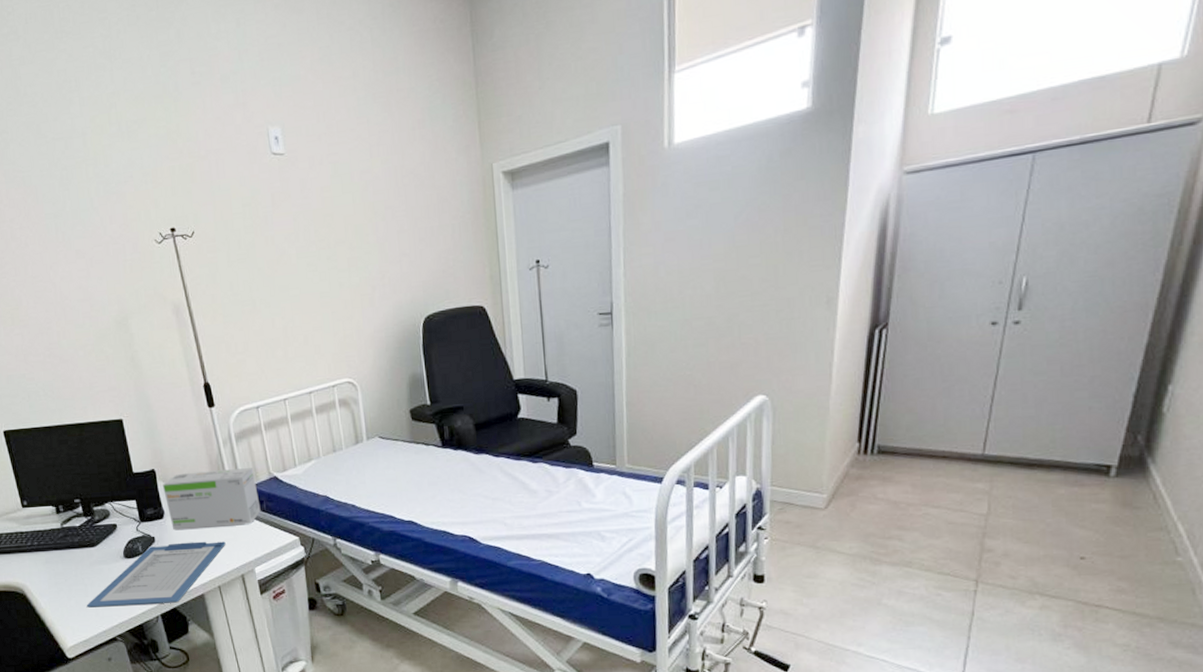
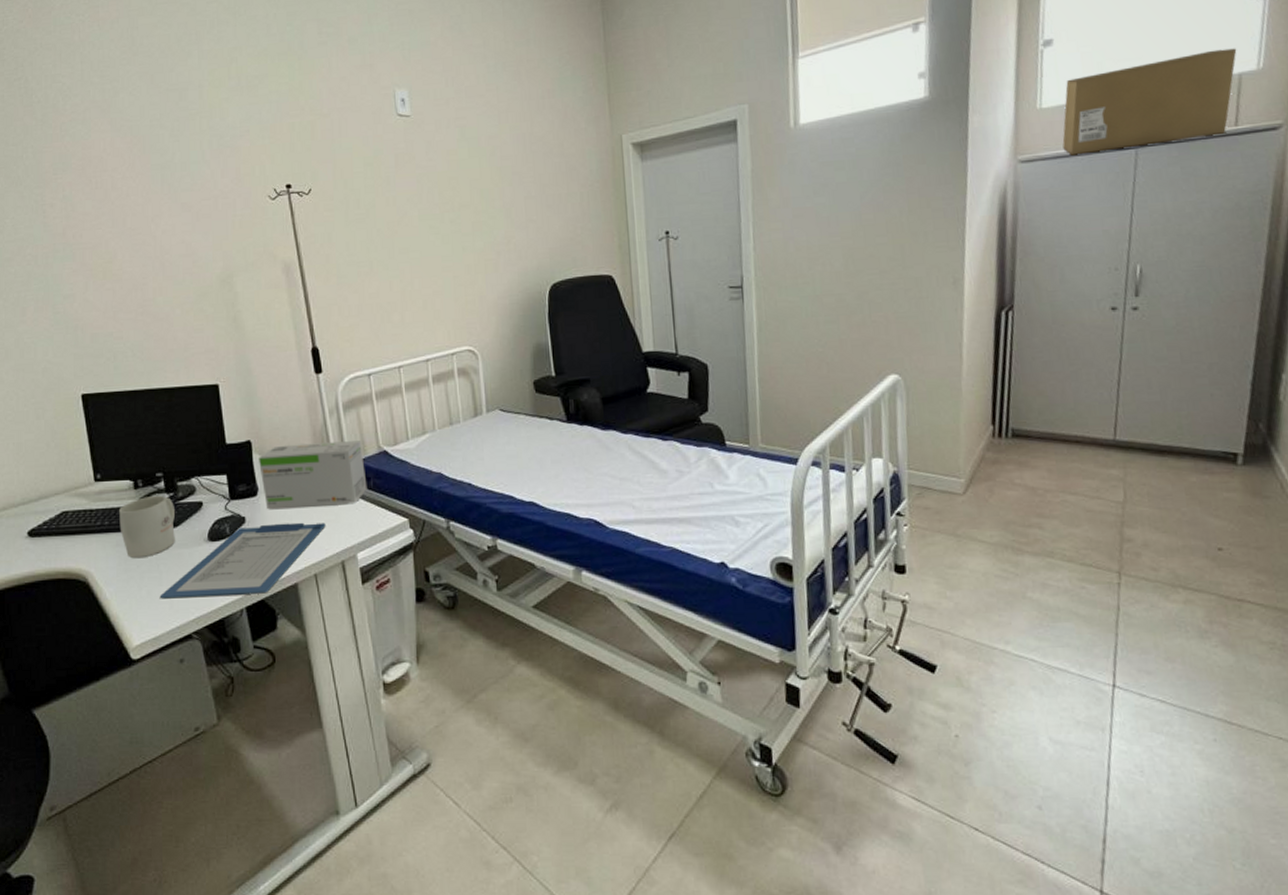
mug: none [45,518,96,574] -> present [119,495,175,559]
box: none [953,34,1160,164] -> present [1062,48,1237,156]

